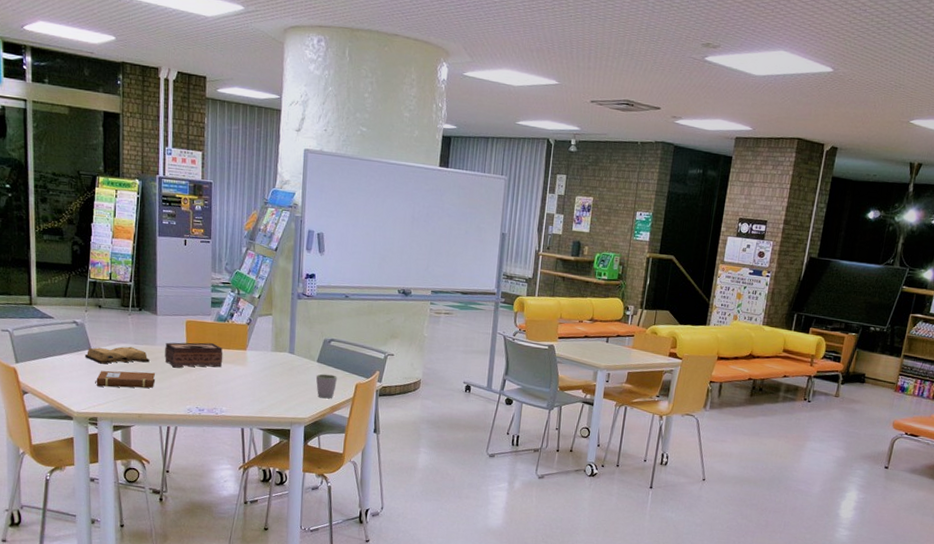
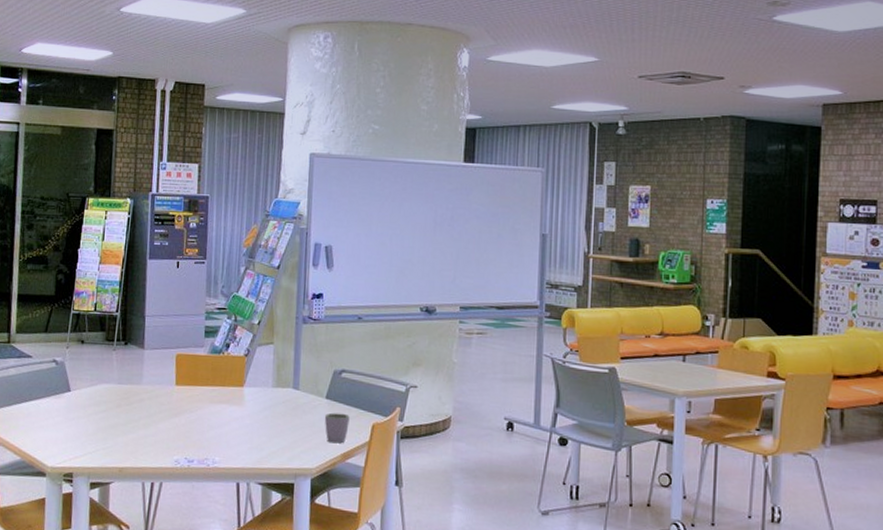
diary: present [84,346,150,364] -> none [63,387,134,409]
notebook: present [95,370,156,389] -> none [73,416,141,437]
tissue box: present [165,342,223,368] -> none [151,379,217,411]

